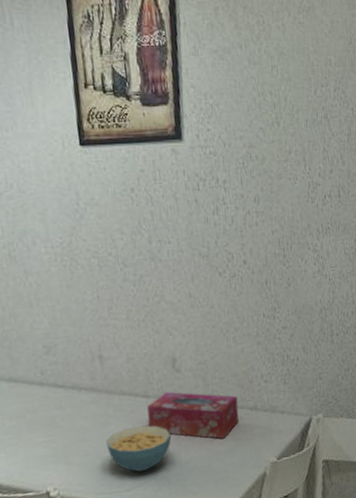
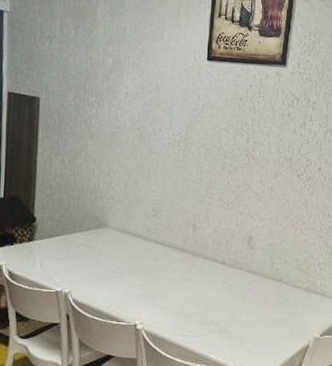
cereal bowl: present [105,425,172,472] -> none [186,286,238,323]
tissue box: present [147,392,239,439] -> none [221,263,296,310]

